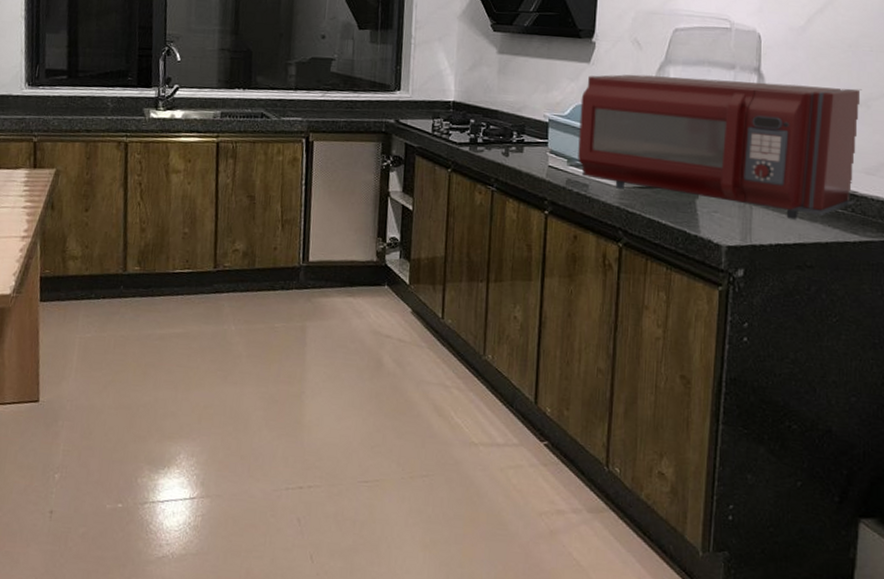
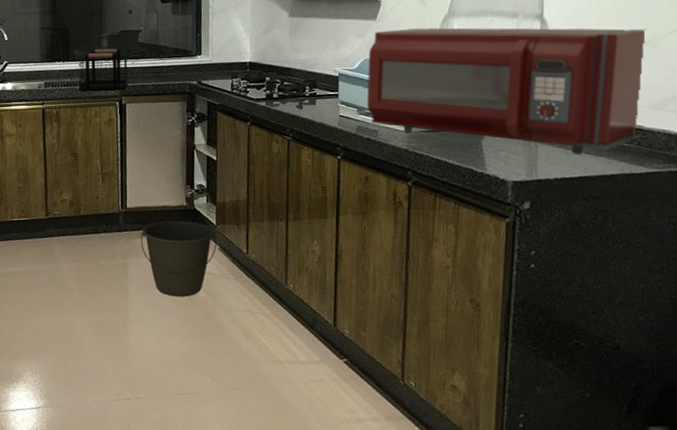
dish rack: none [260,76,318,127] -> present [78,48,129,92]
bucket: none [322,277,410,367] -> present [140,220,217,297]

